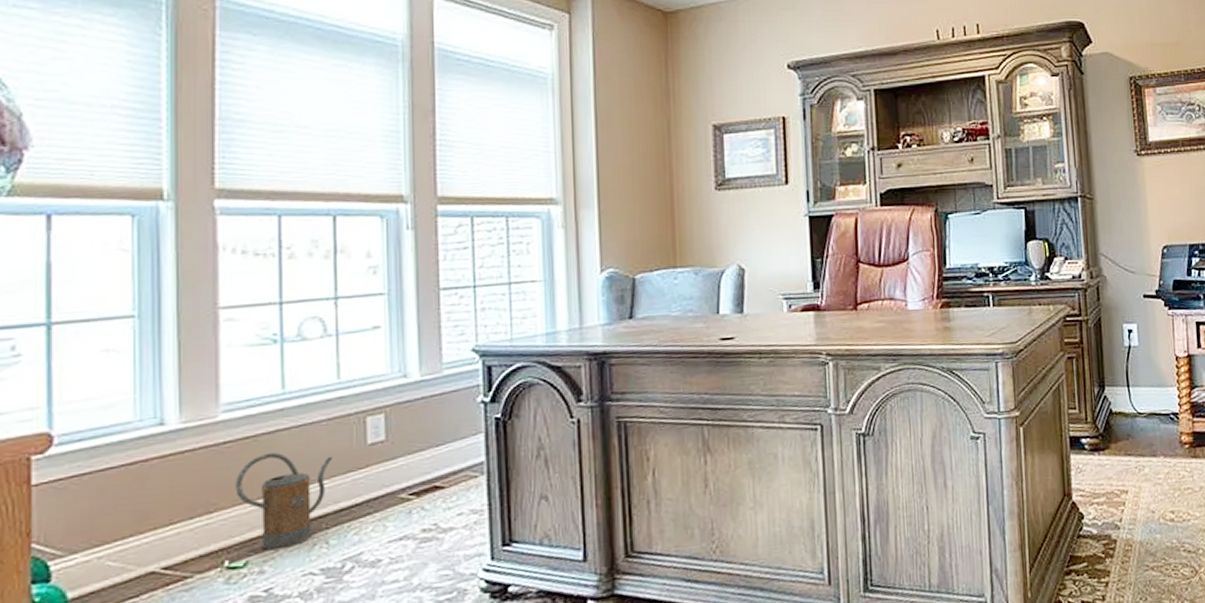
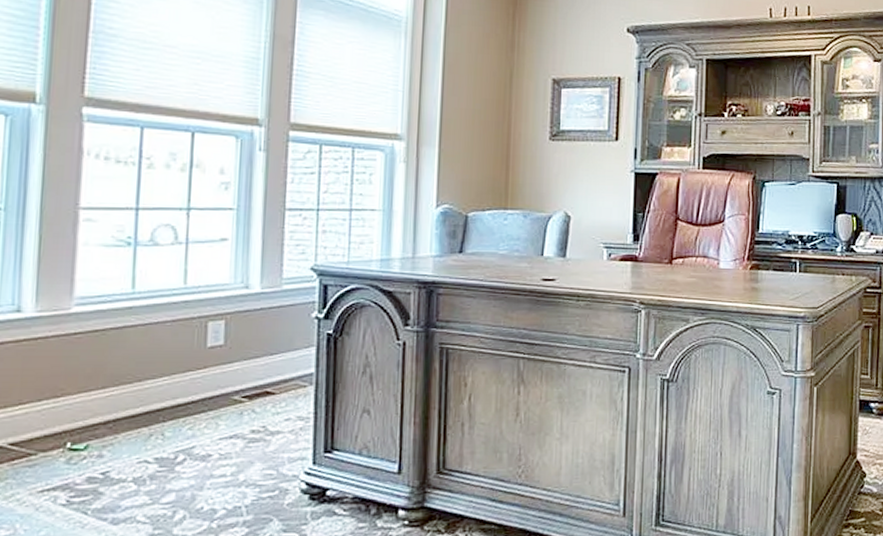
watering can: present [235,452,332,550] -> none [82,346,174,436]

